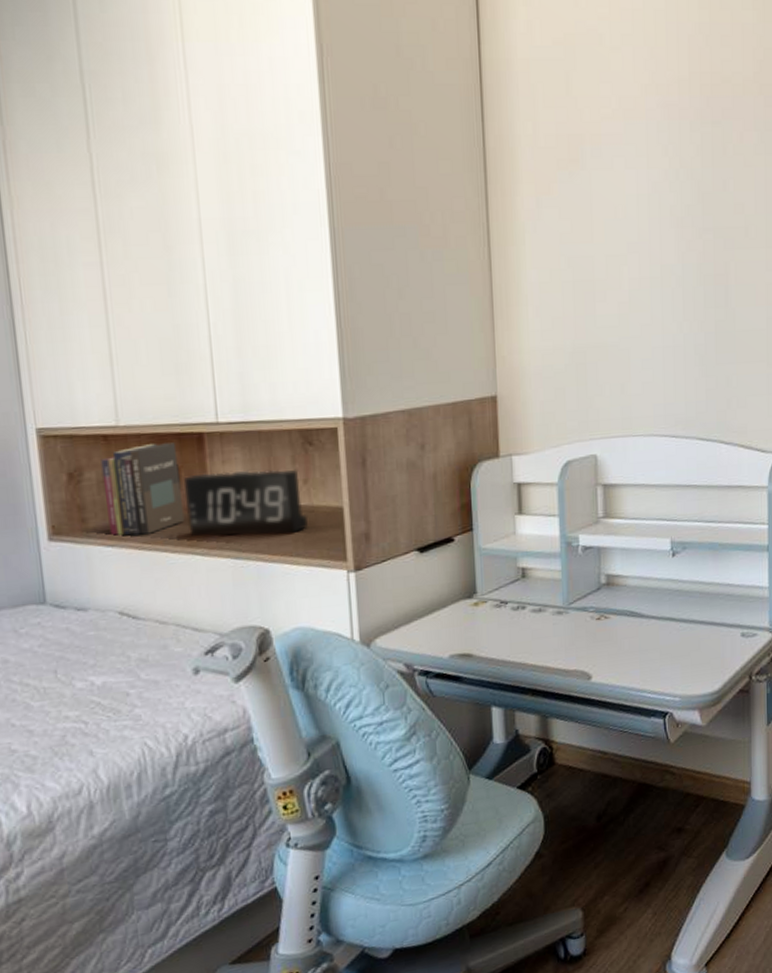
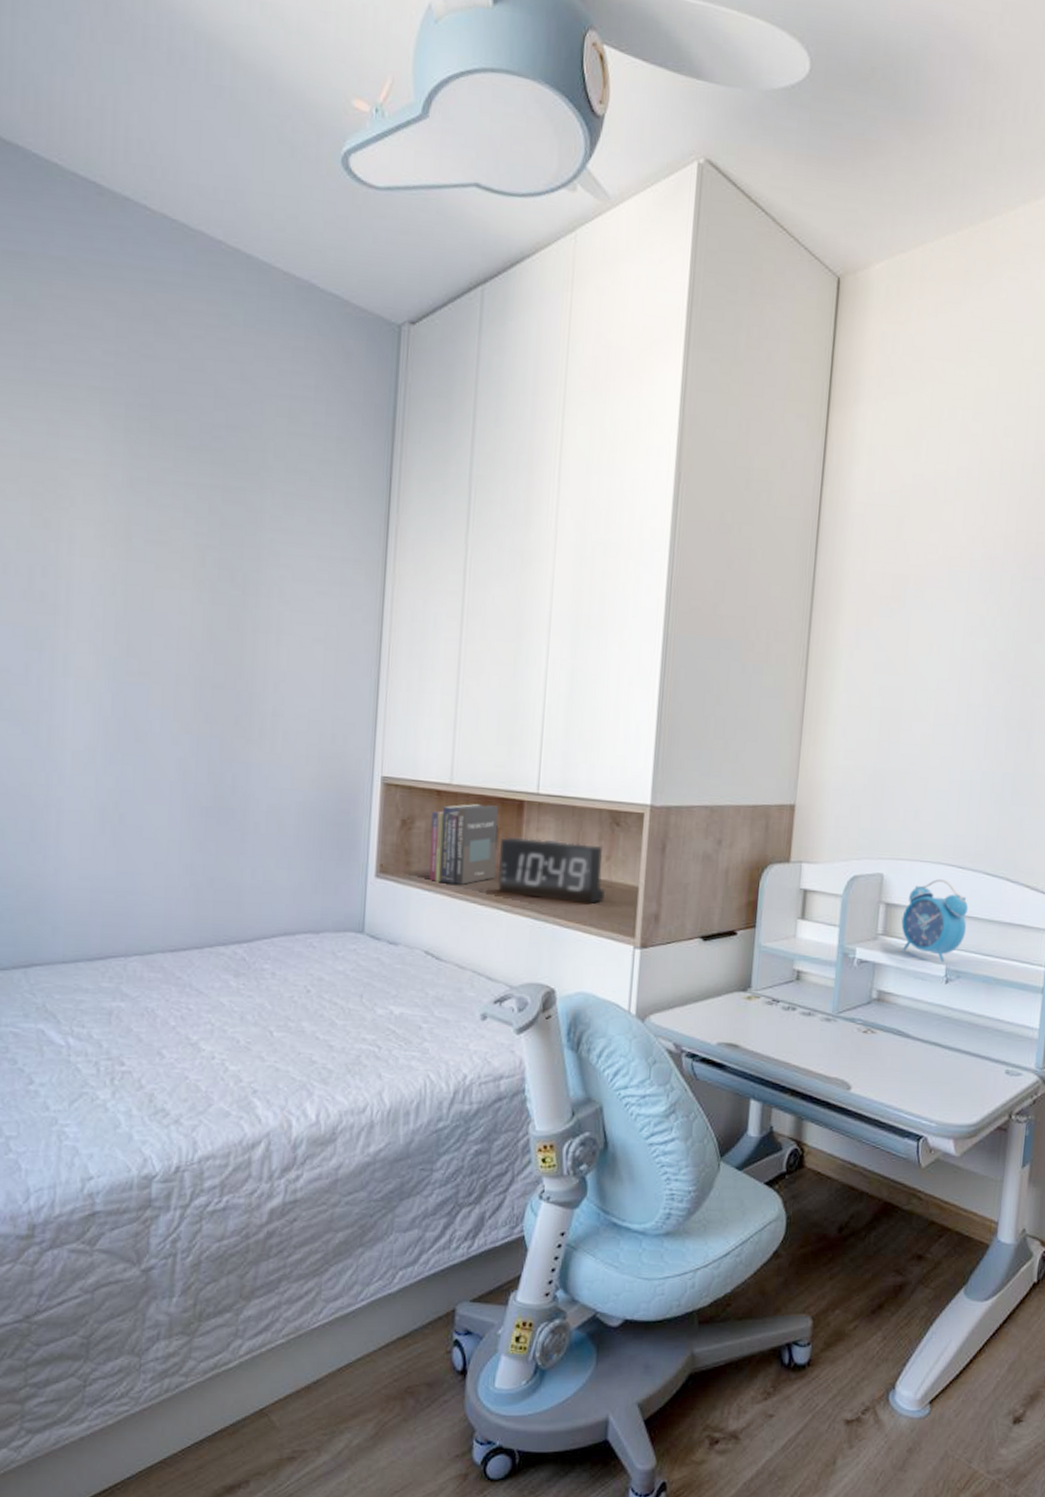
alarm clock: none [621,451,687,537] -> present [901,879,969,963]

